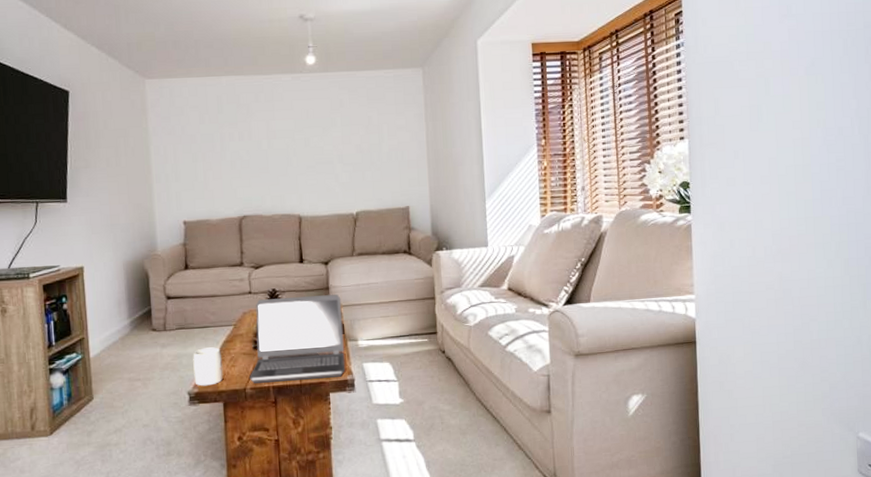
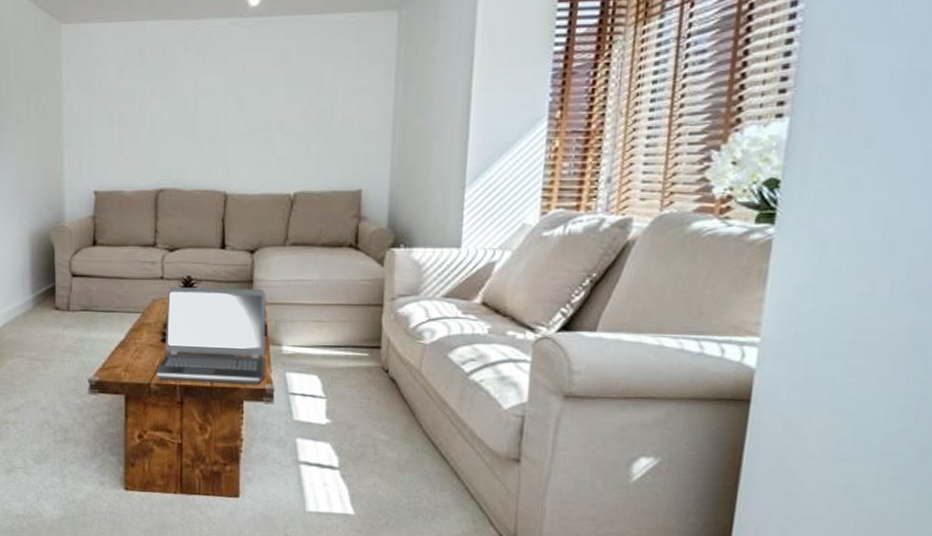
mug: present [193,347,224,386] -> none [96,334,127,376]

